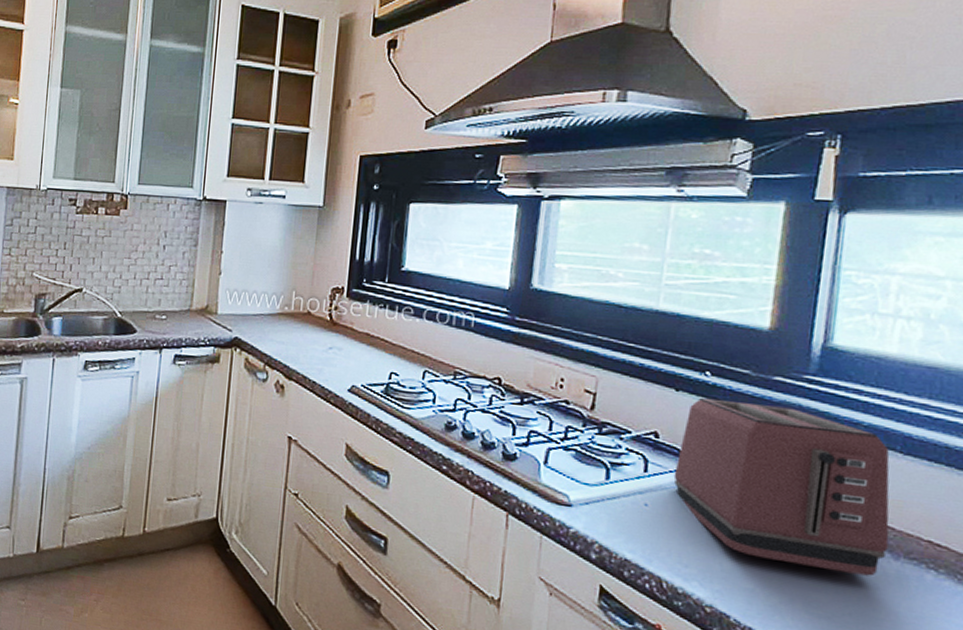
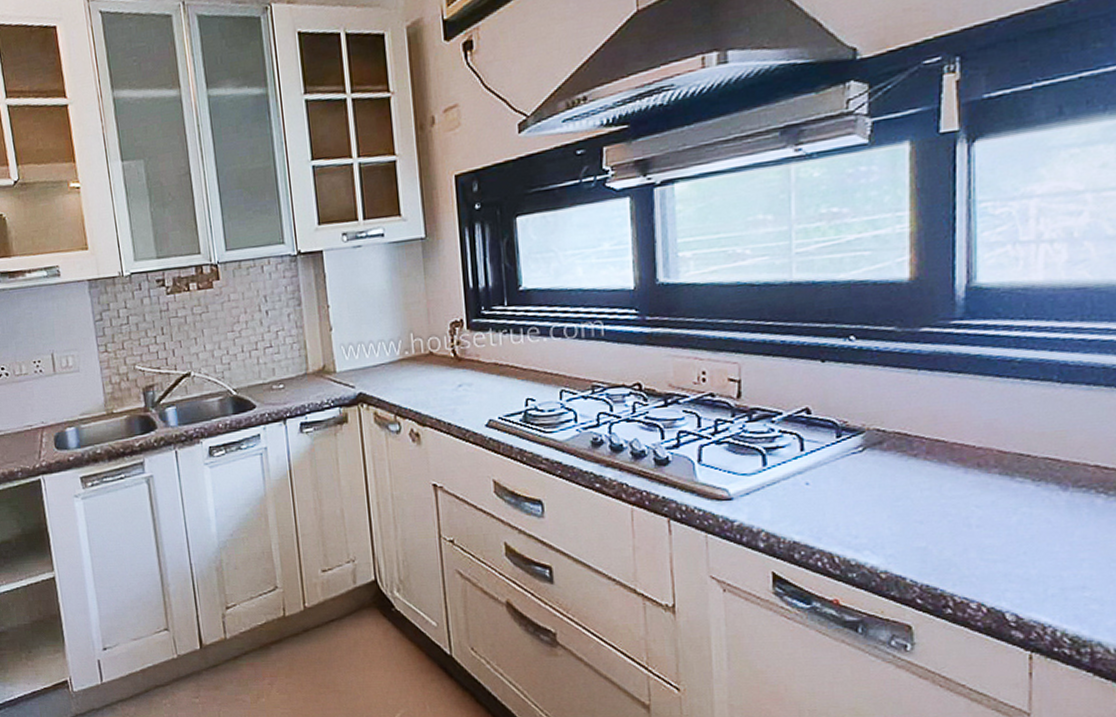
toaster: present [673,397,890,576] -> none [831,357,1056,515]

